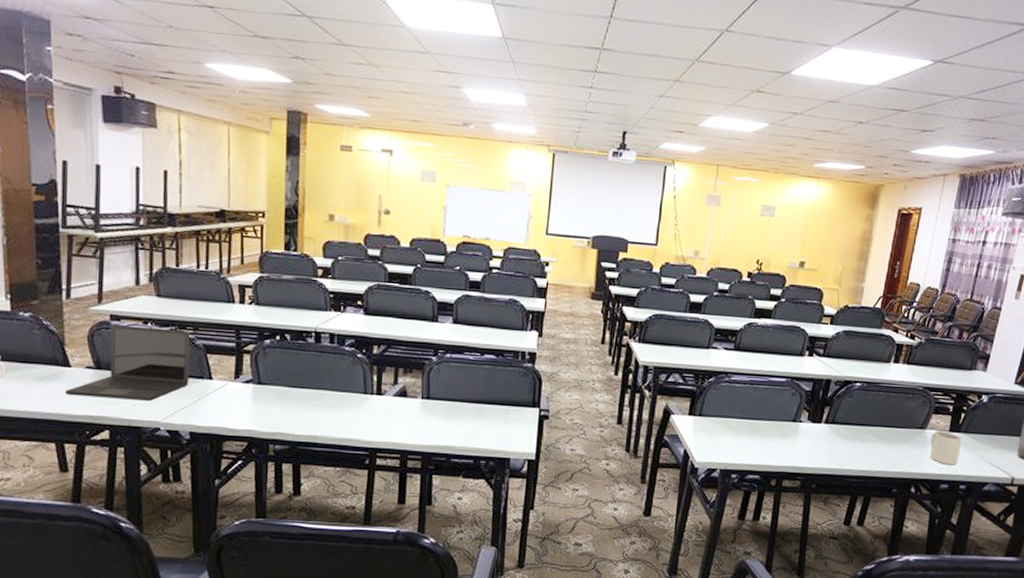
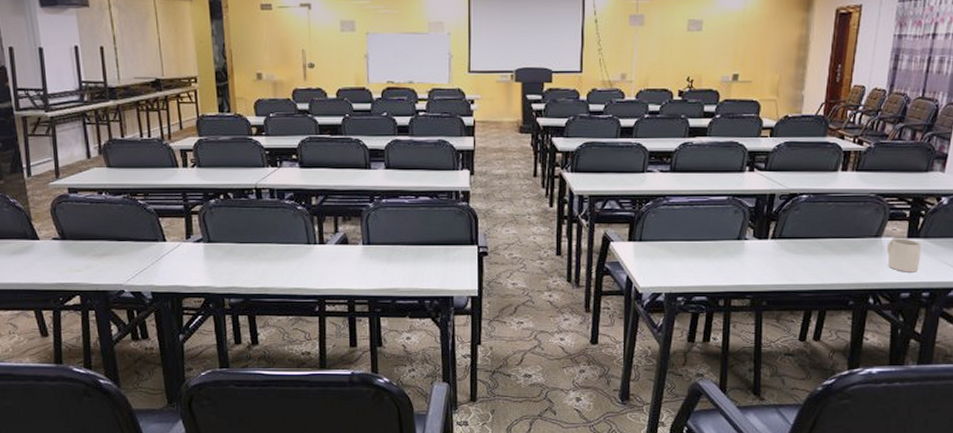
laptop: present [64,324,191,401] -> none [36,197,145,266]

